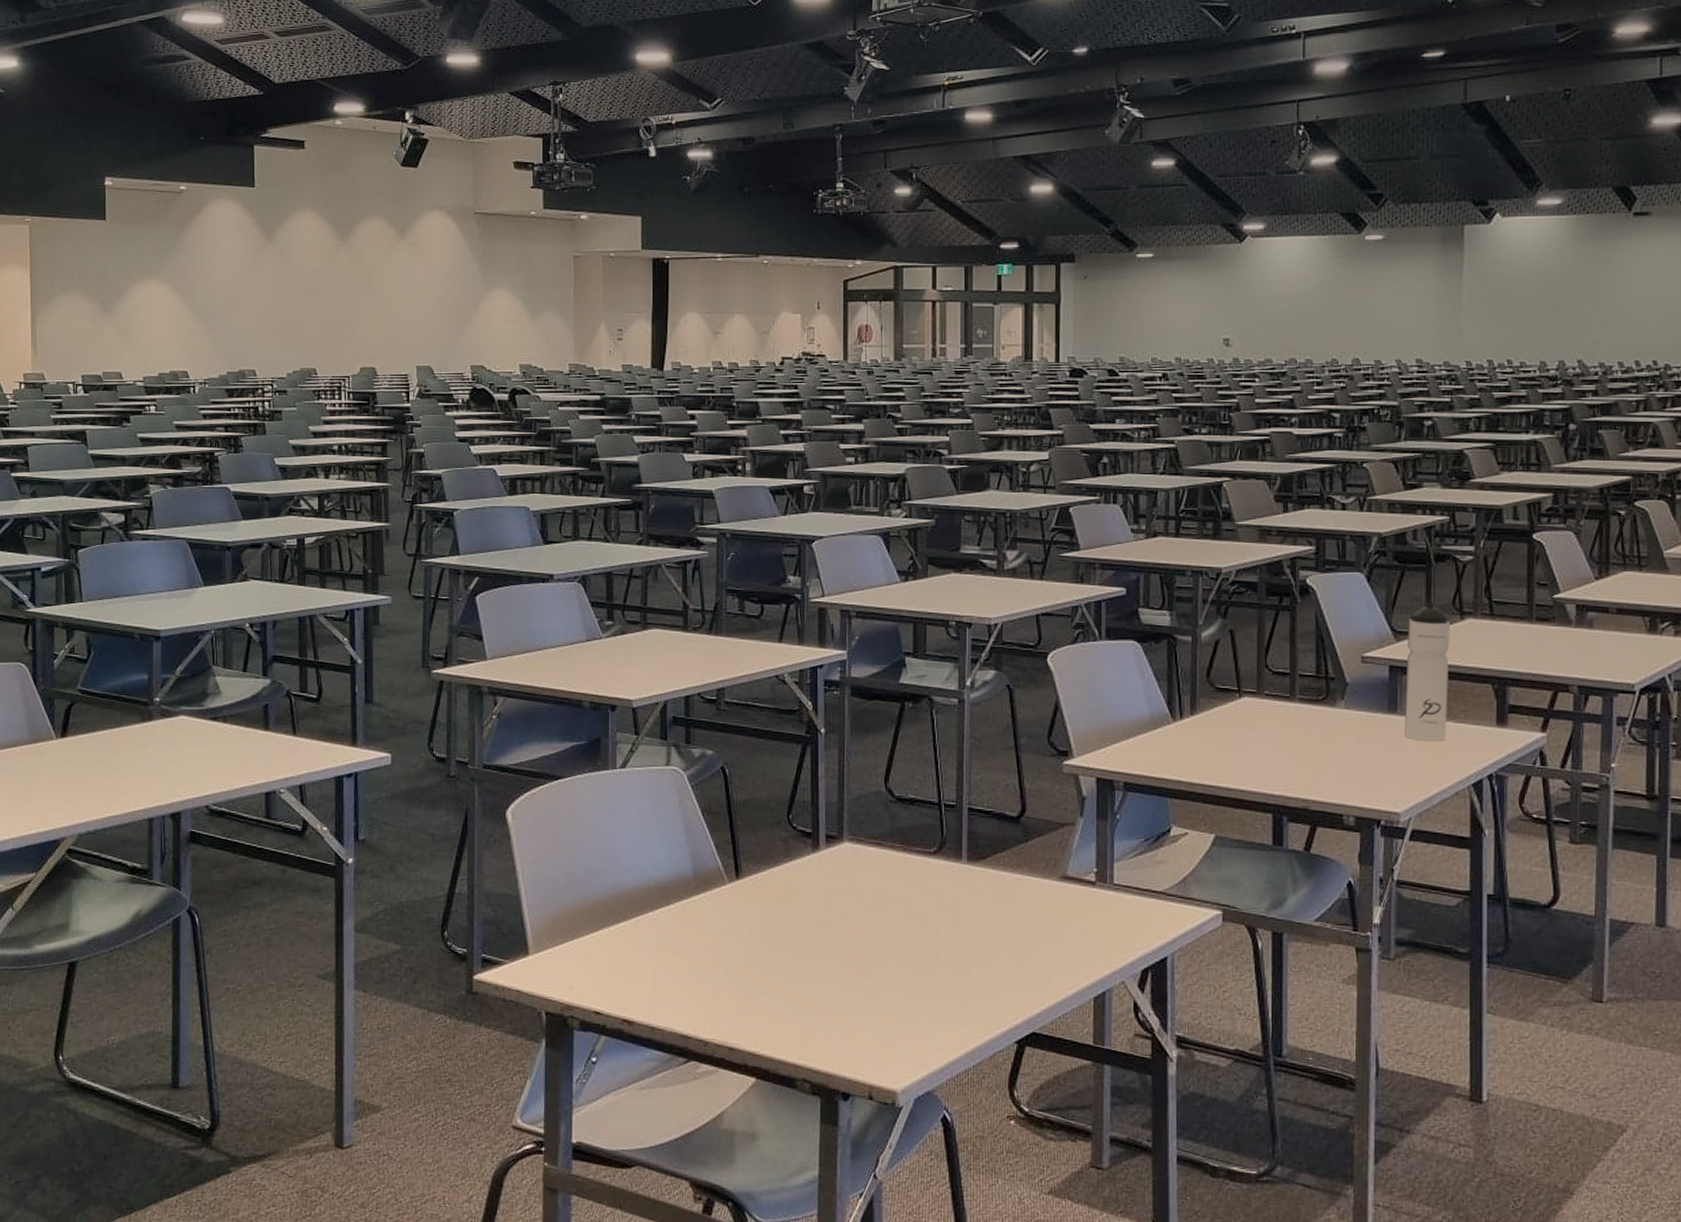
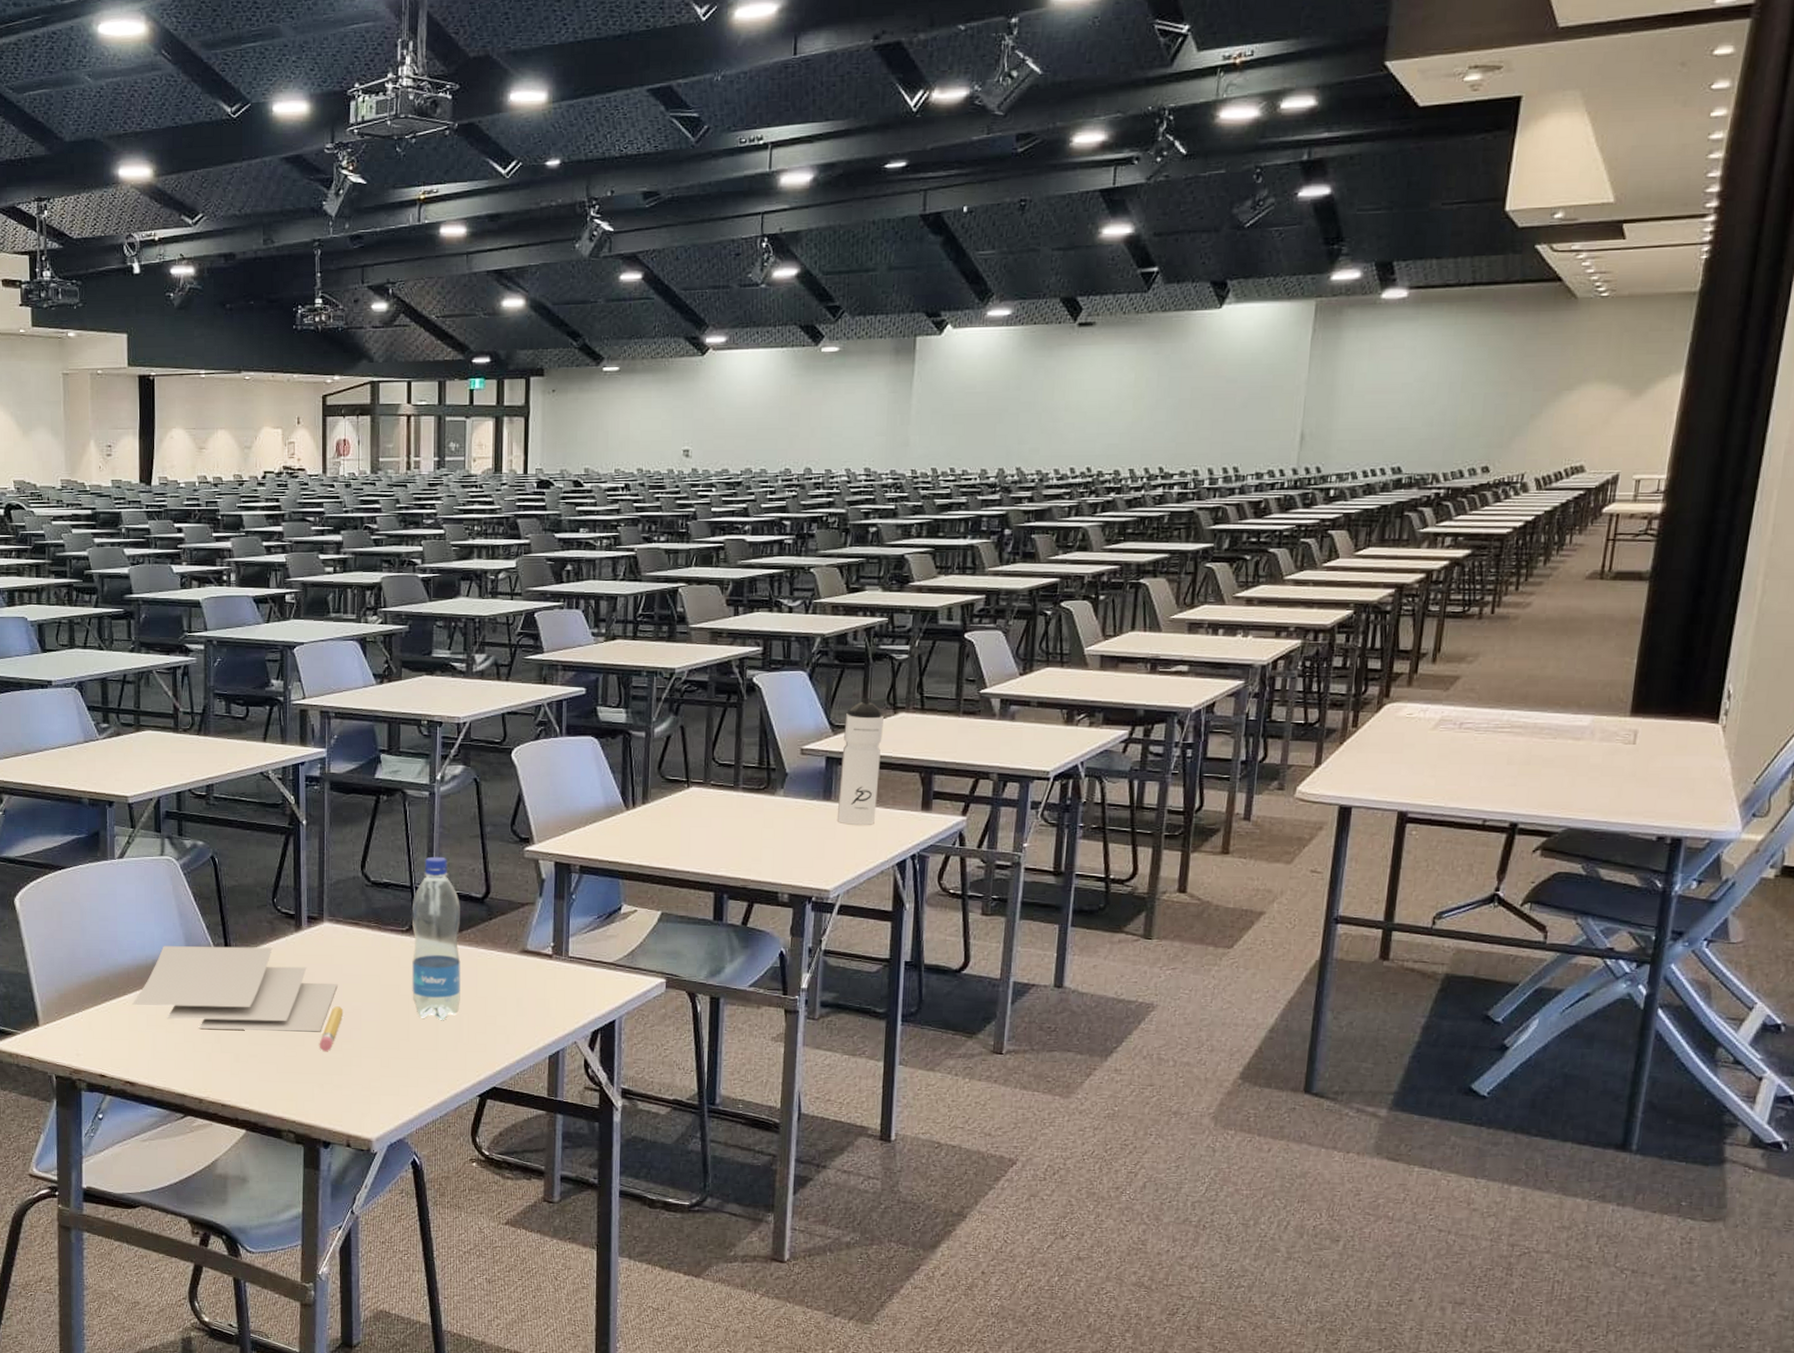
papers: none [632,866,859,966] -> present [132,946,338,1032]
pencil: none [838,937,865,988] -> present [319,1006,344,1051]
bottle: none [940,770,994,954] -> present [411,856,461,1020]

